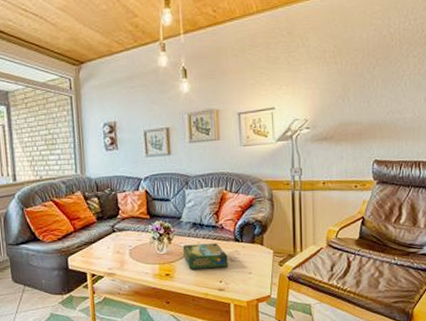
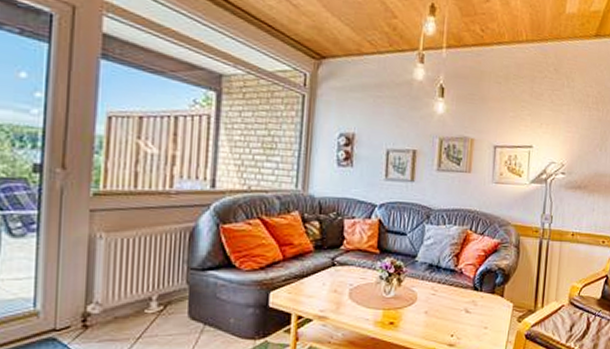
board game: present [182,243,228,270] -> none [412,289,464,319]

